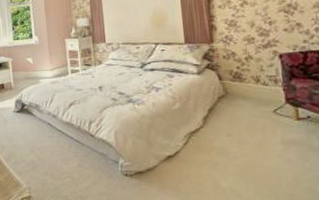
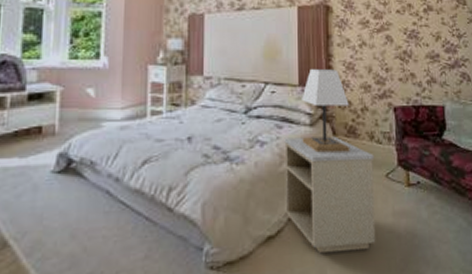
nightstand: none [175,81,266,170] -> present [284,136,376,254]
lamp: none [188,27,237,95] -> present [301,69,350,153]

